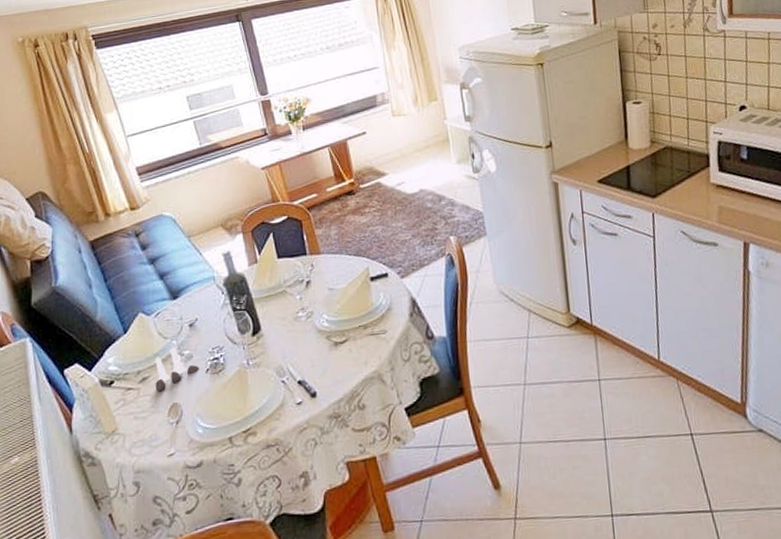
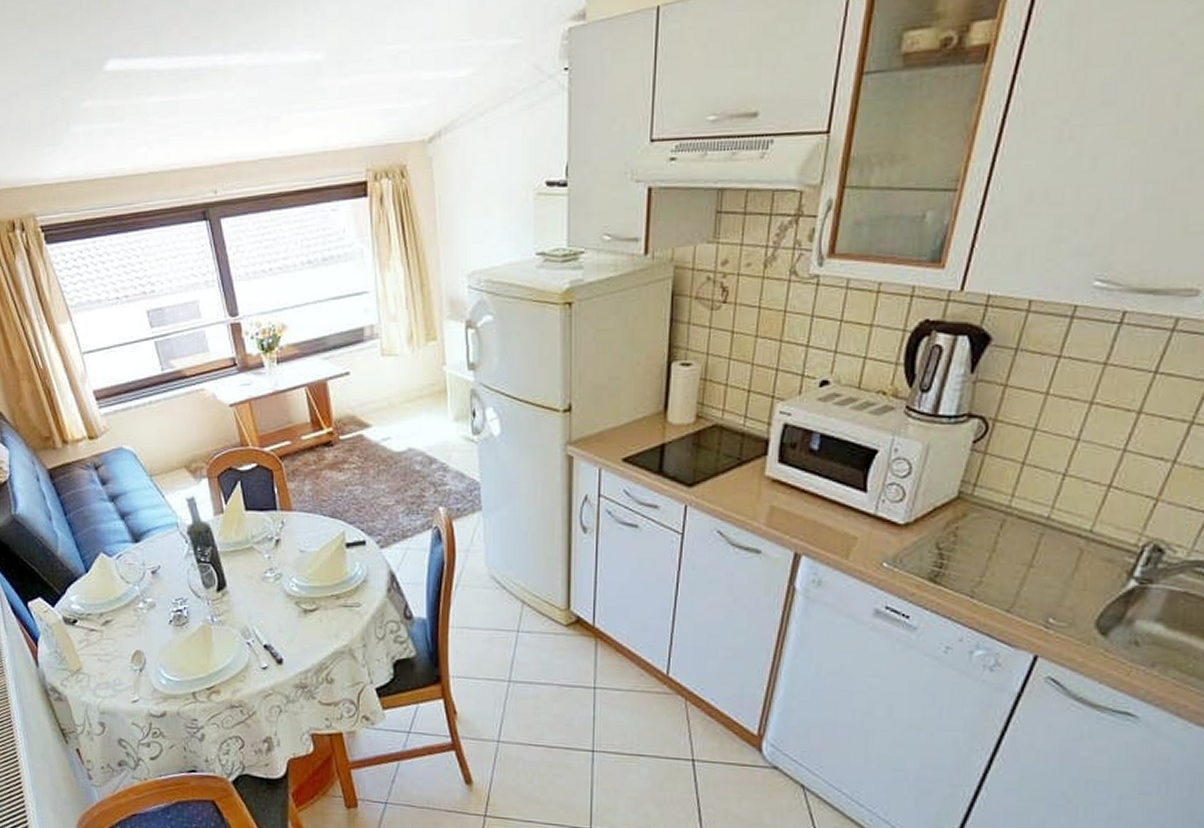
salt and pepper shaker set: present [155,347,200,392] -> none [118,593,163,637]

